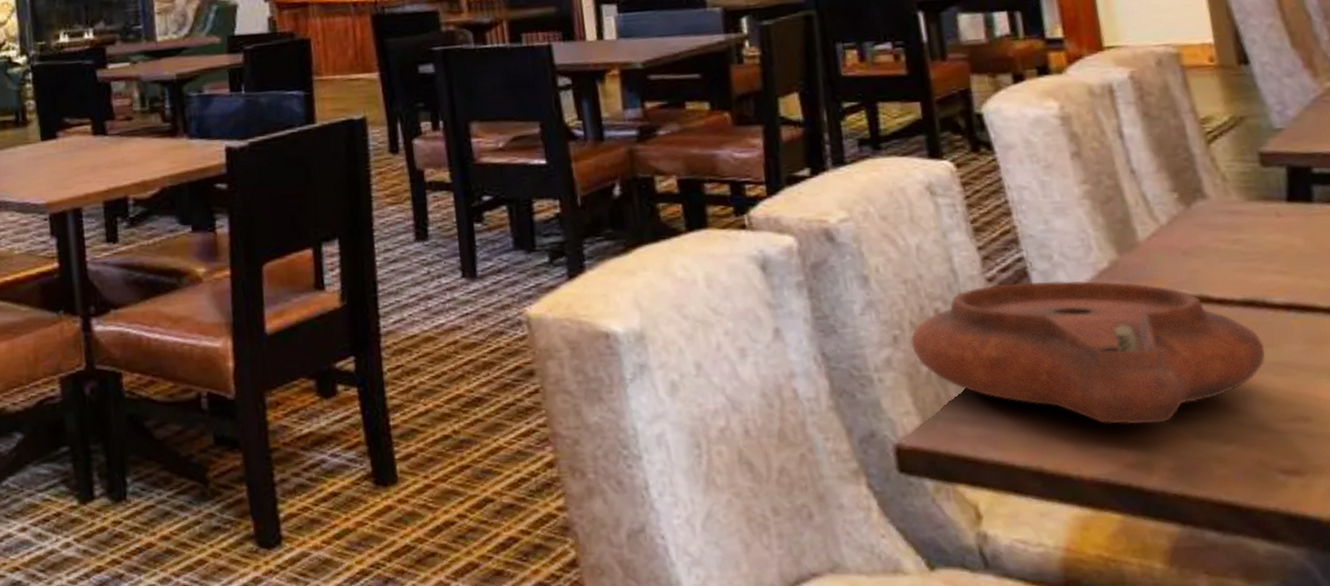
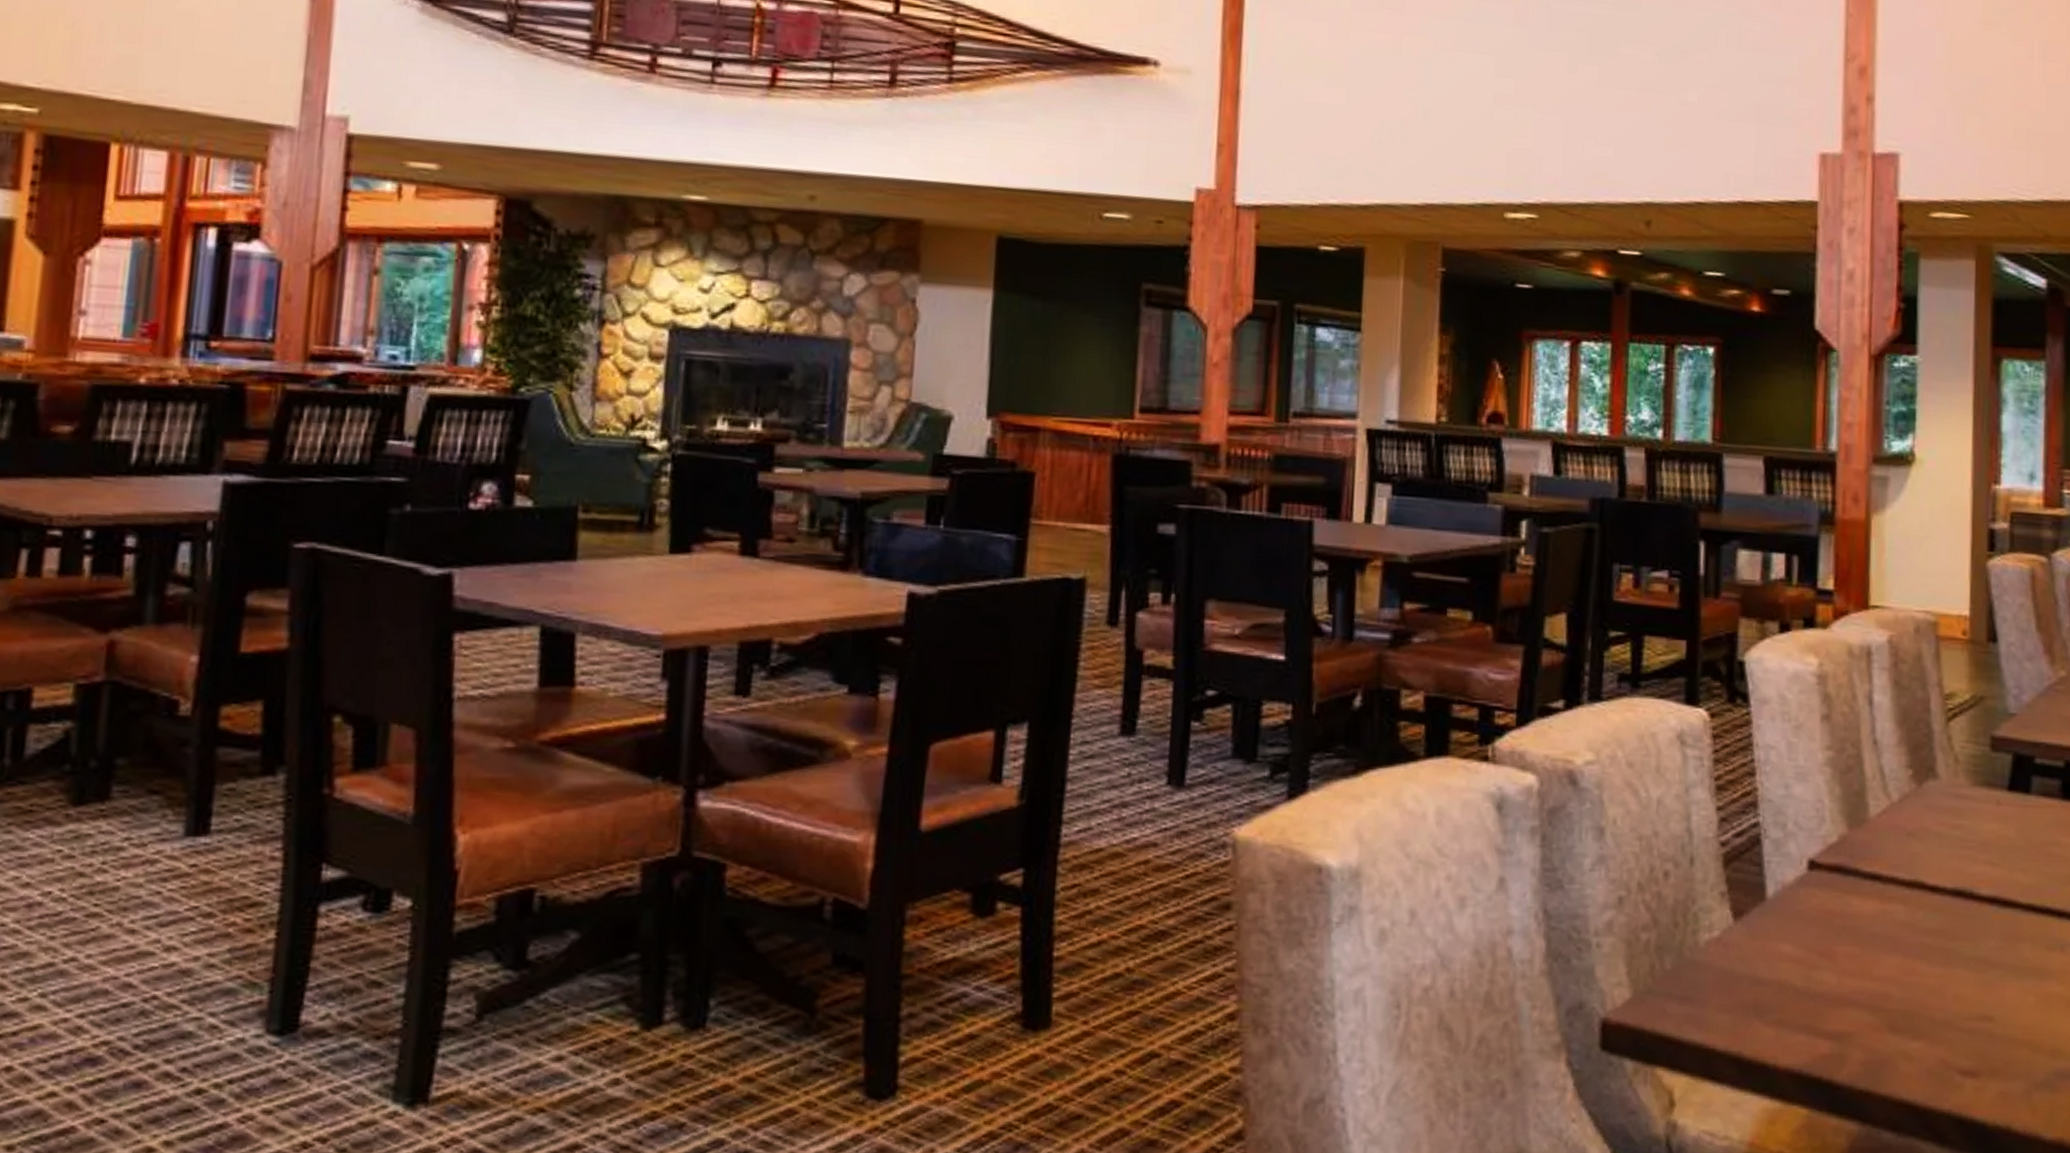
plate: present [910,280,1266,425] -> none [1635,850,1965,1014]

